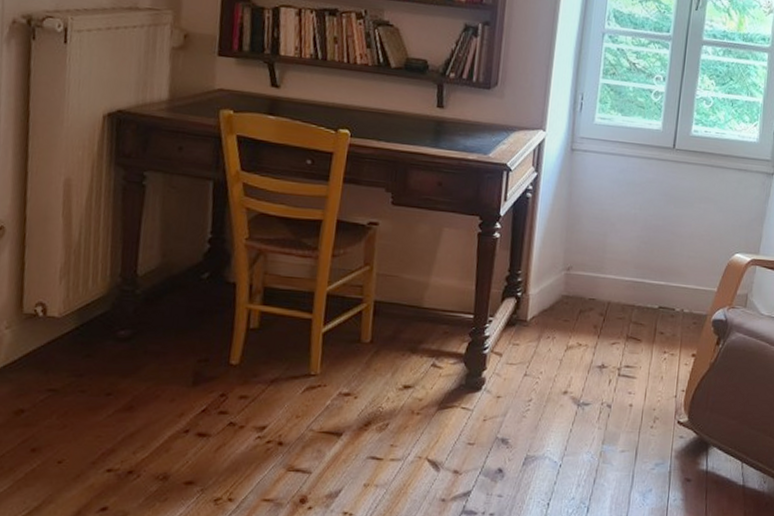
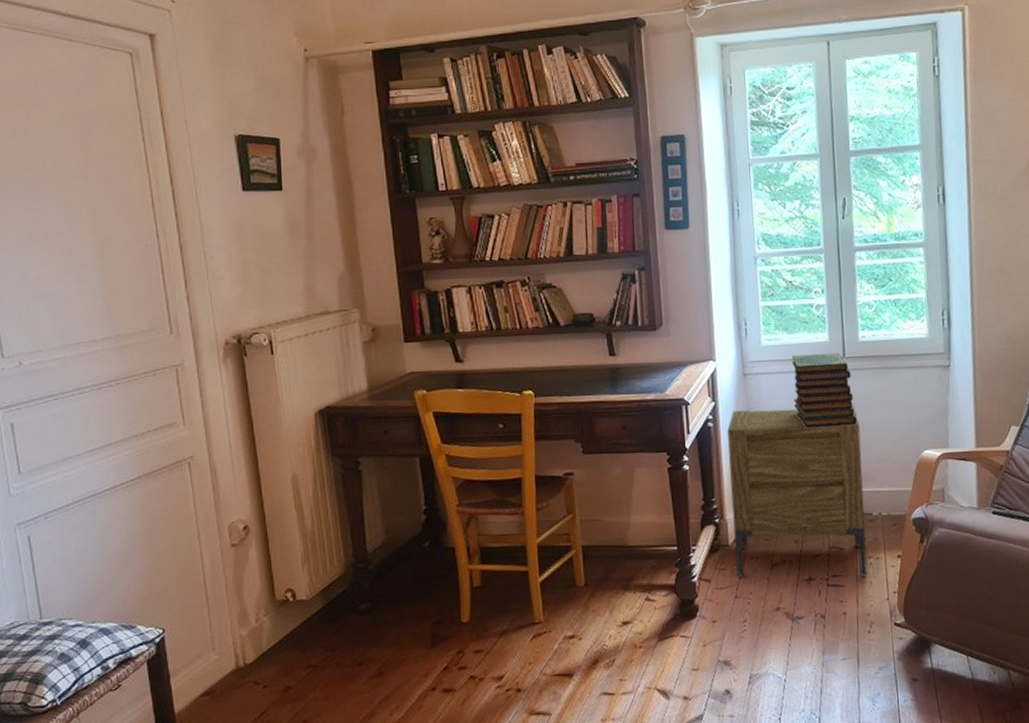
nightstand: none [530,185,678,371] -> present [727,406,868,577]
book stack: none [616,138,678,218] -> present [791,352,857,427]

